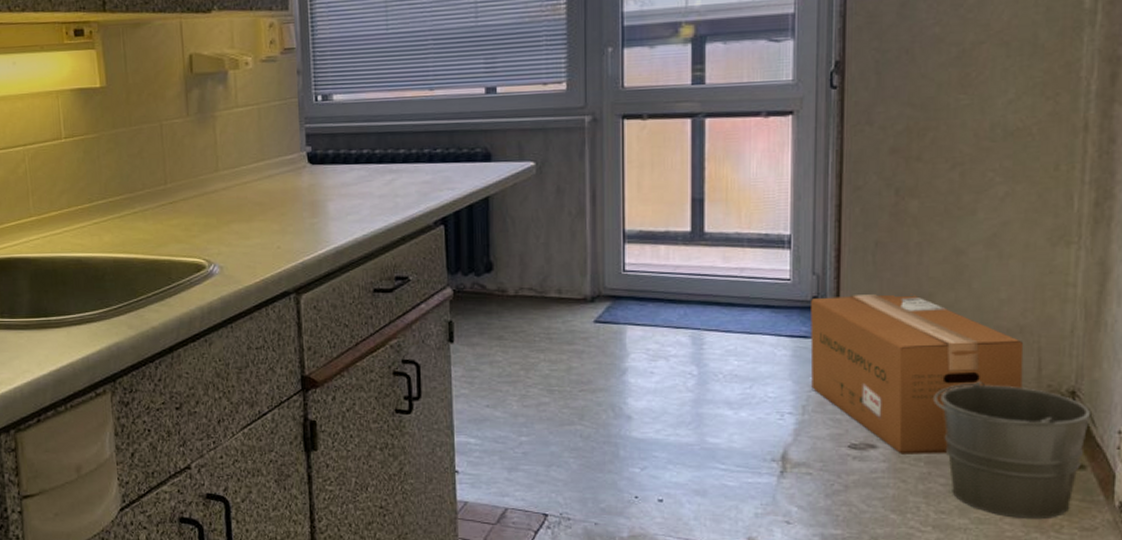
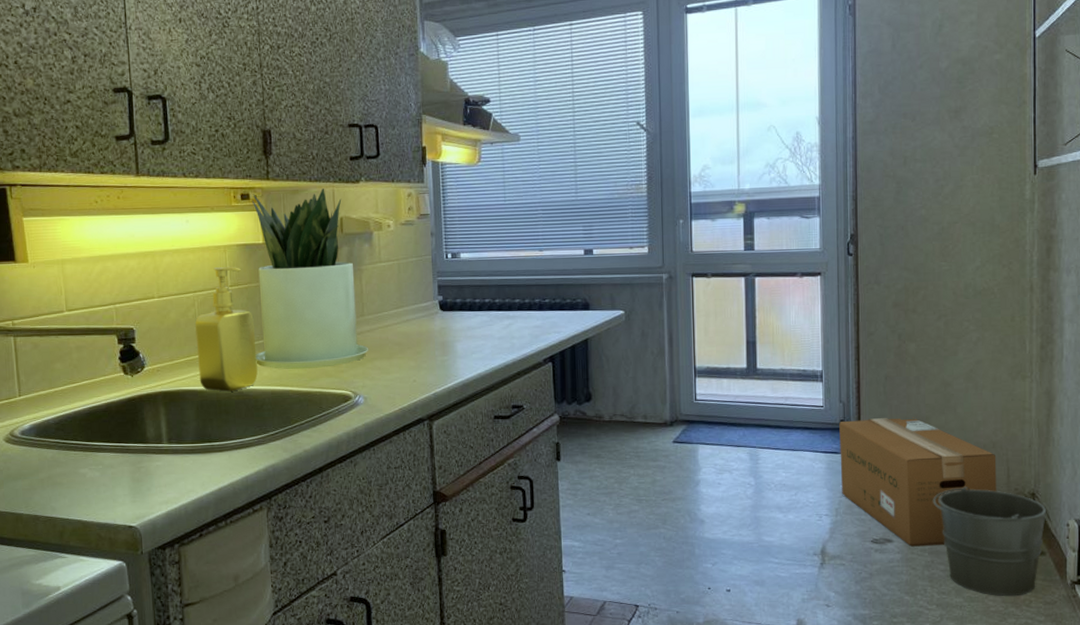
soap dispenser: none [26,115,98,260] -> present [195,267,258,392]
planter: none [86,20,225,235] -> present [251,189,369,370]

